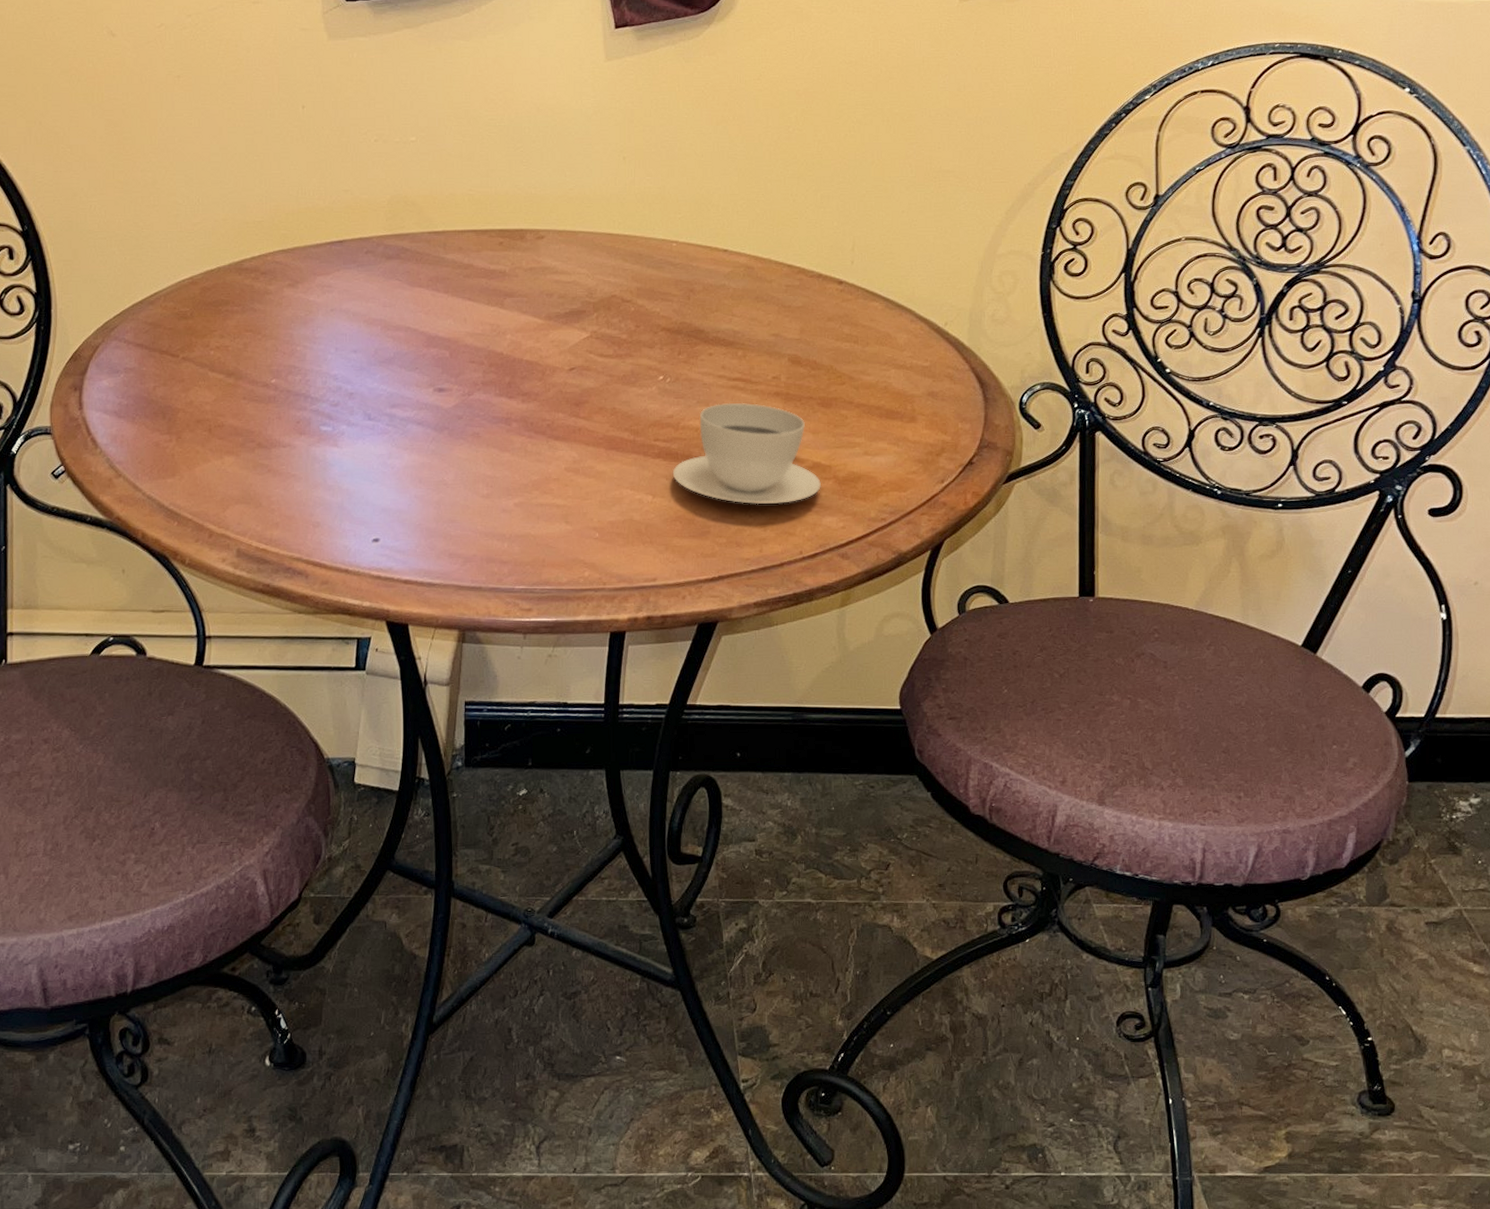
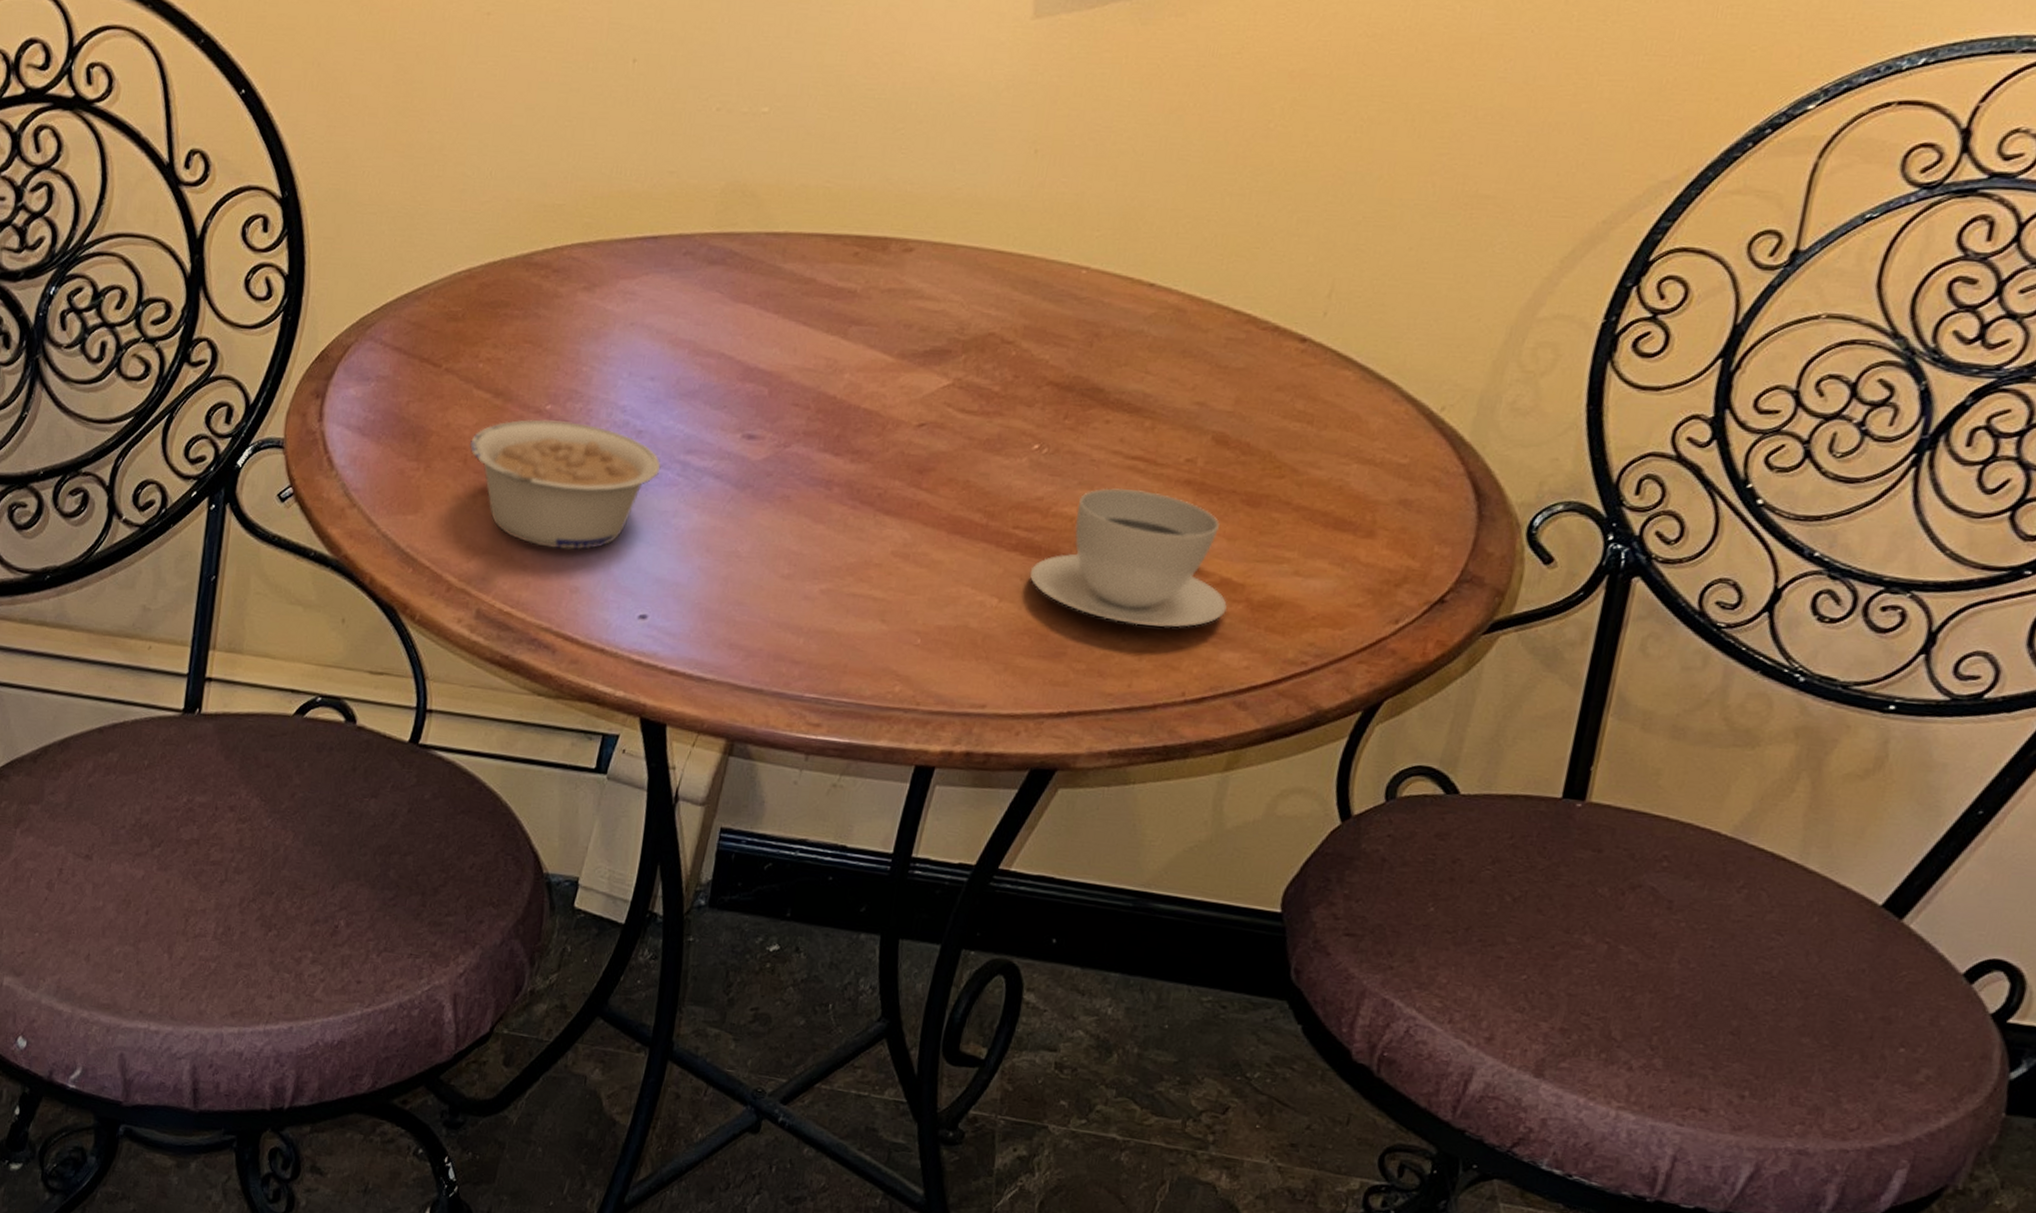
legume: none [211,391,373,493] -> present [469,419,661,550]

